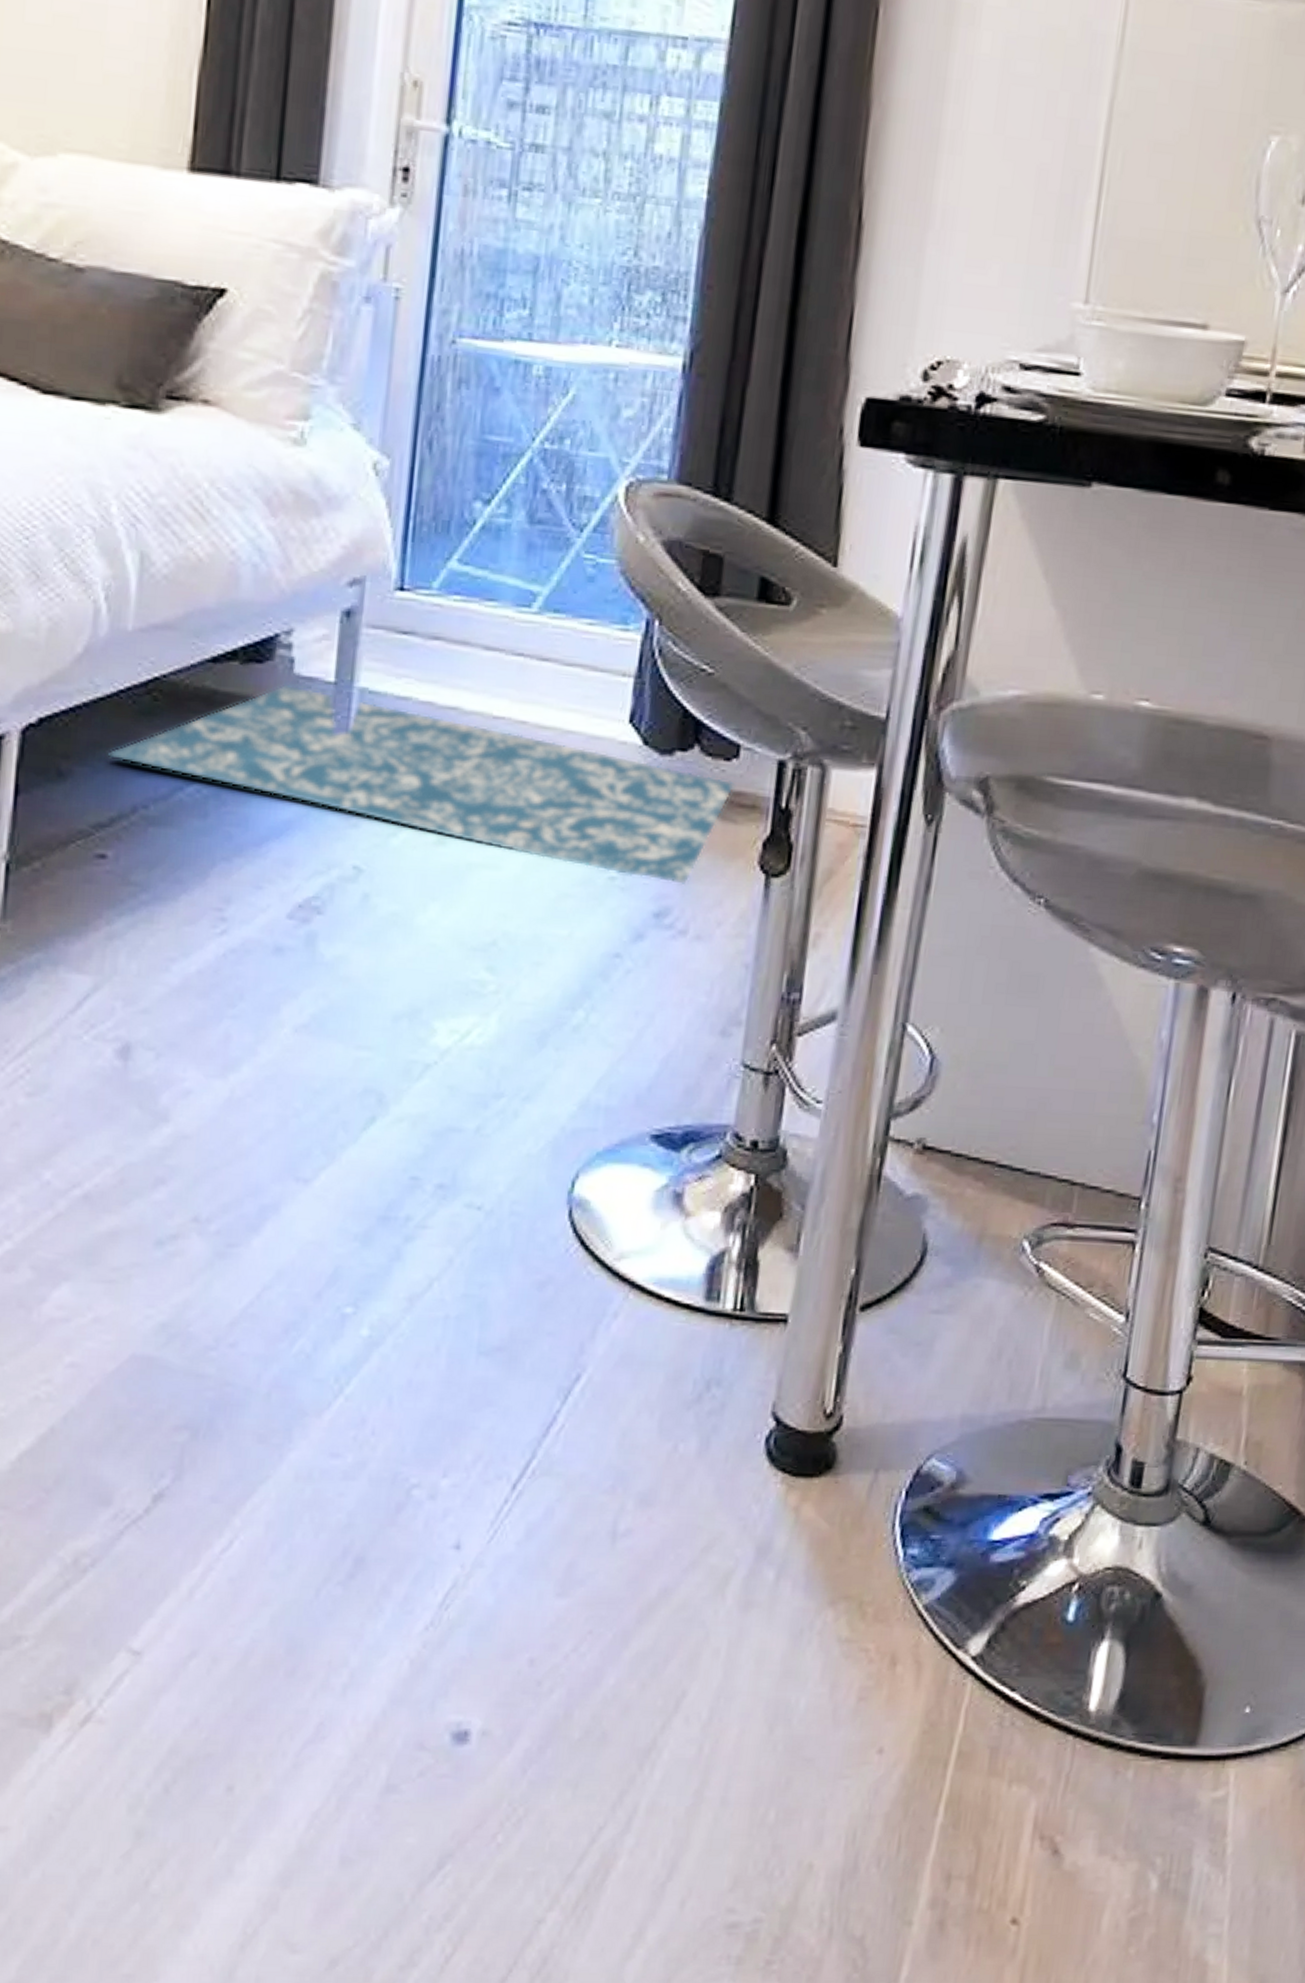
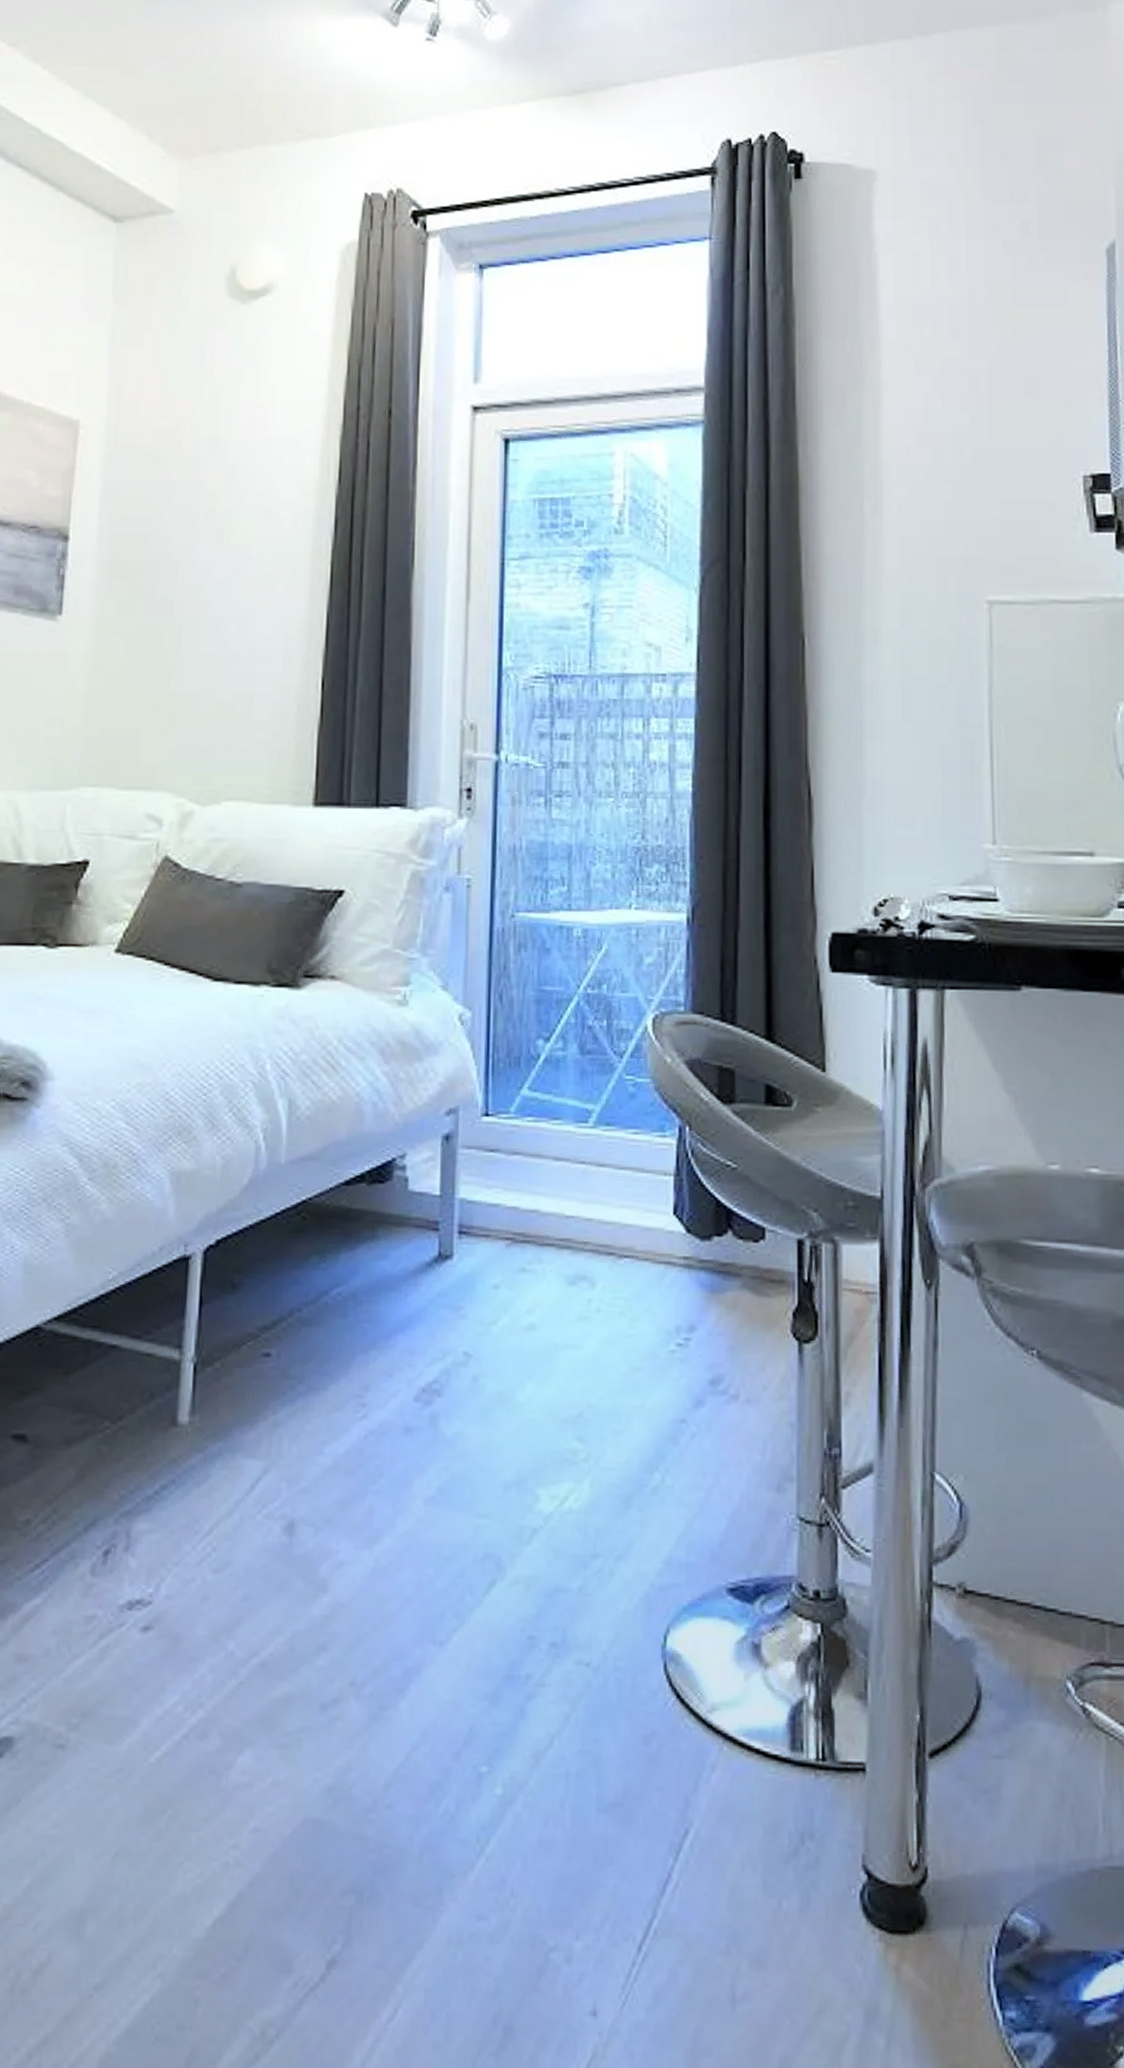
rug: present [108,684,735,886] -> none [270,1199,764,1355]

